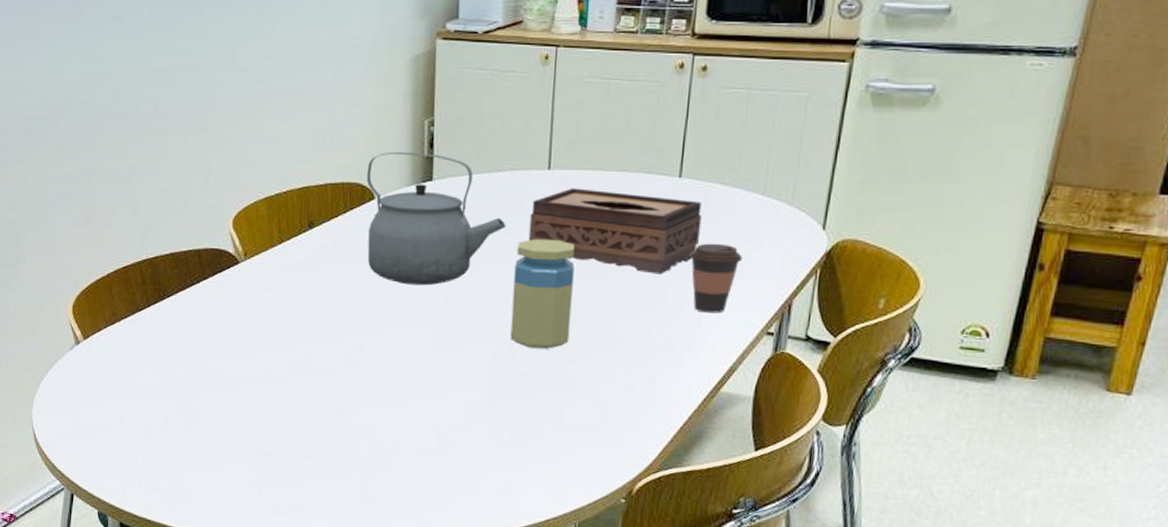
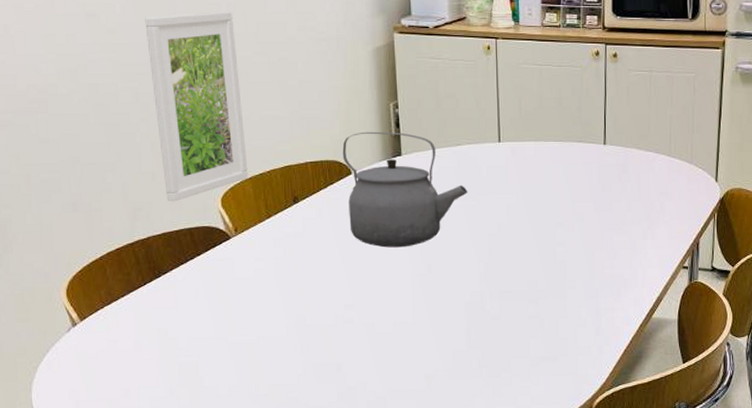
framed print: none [171,14,264,220] -> present [145,11,248,202]
jar: present [510,238,575,349] -> none [478,200,529,295]
tissue box: present [528,188,702,275] -> none [487,157,625,225]
coffee cup: present [689,243,742,314] -> none [618,197,659,254]

